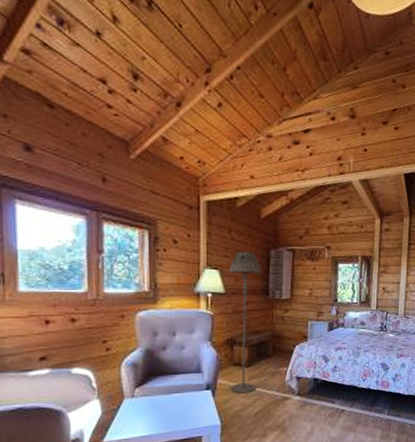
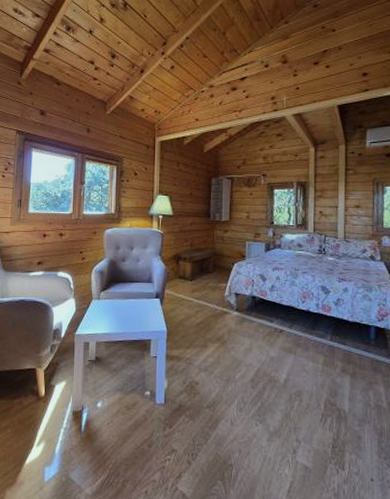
floor lamp: present [230,251,262,394] -> none [176,180,204,304]

